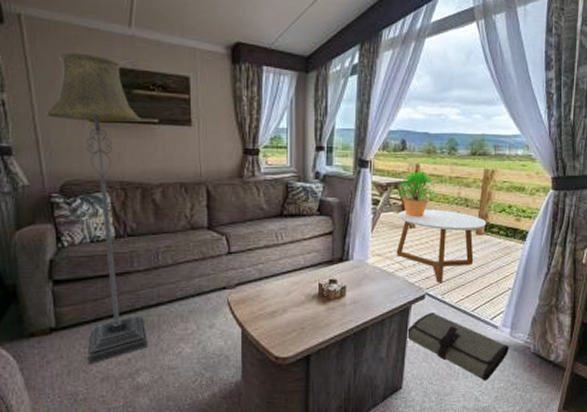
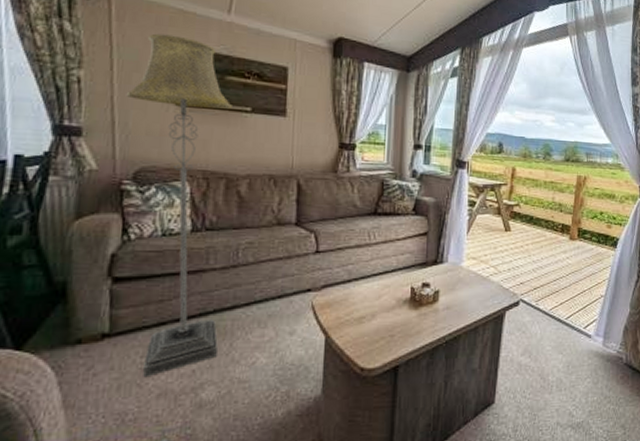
coffee table: present [396,209,487,282] -> none [491,213,580,288]
potted plant: present [397,170,436,217] -> none [493,173,531,221]
tool roll: present [406,312,510,381] -> none [499,319,603,394]

